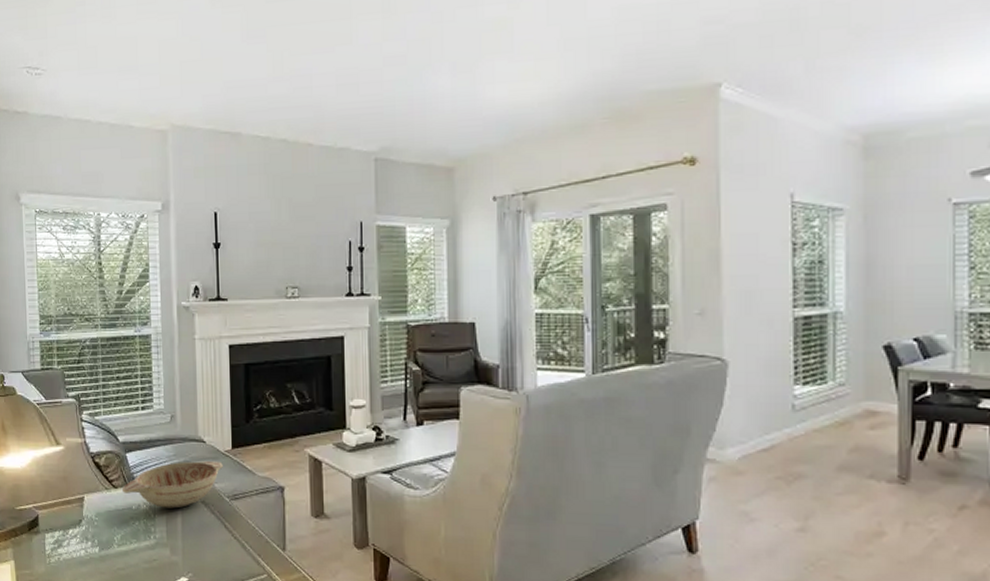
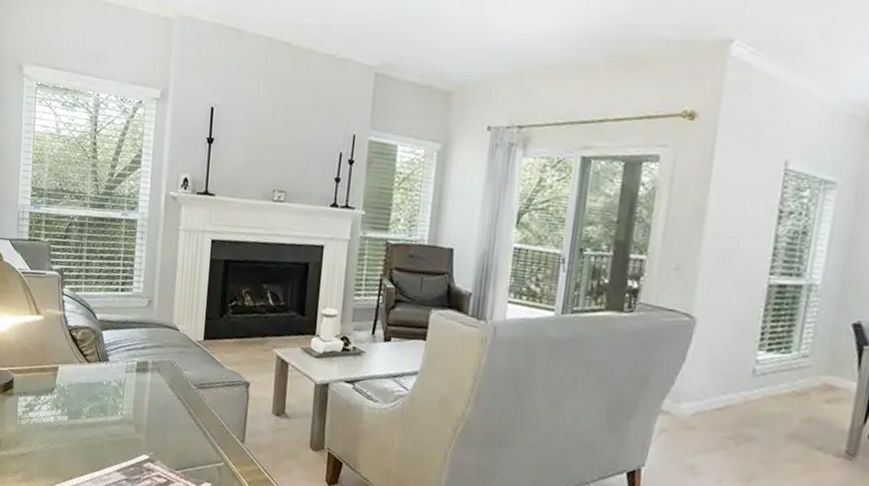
decorative bowl: present [122,461,223,509] -> none [95,345,193,390]

